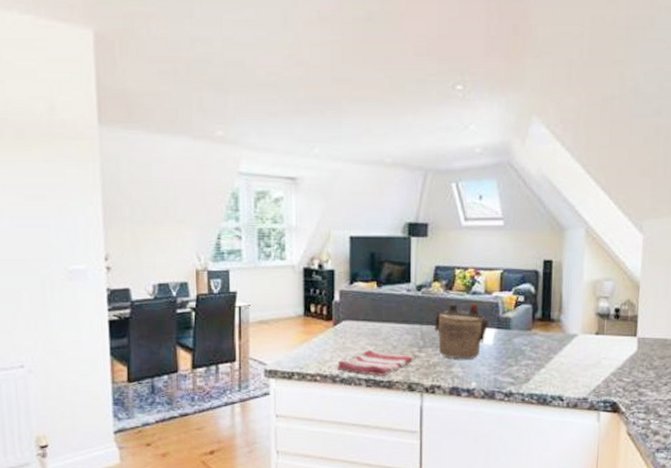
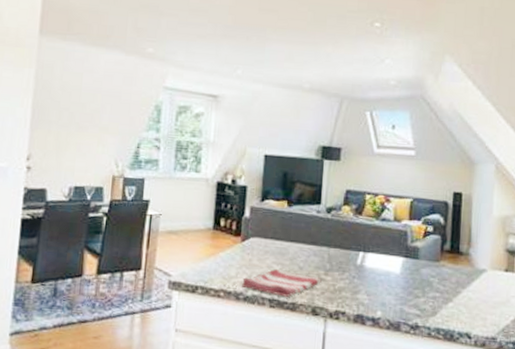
teapot: present [435,303,494,359] -> none [342,228,403,287]

